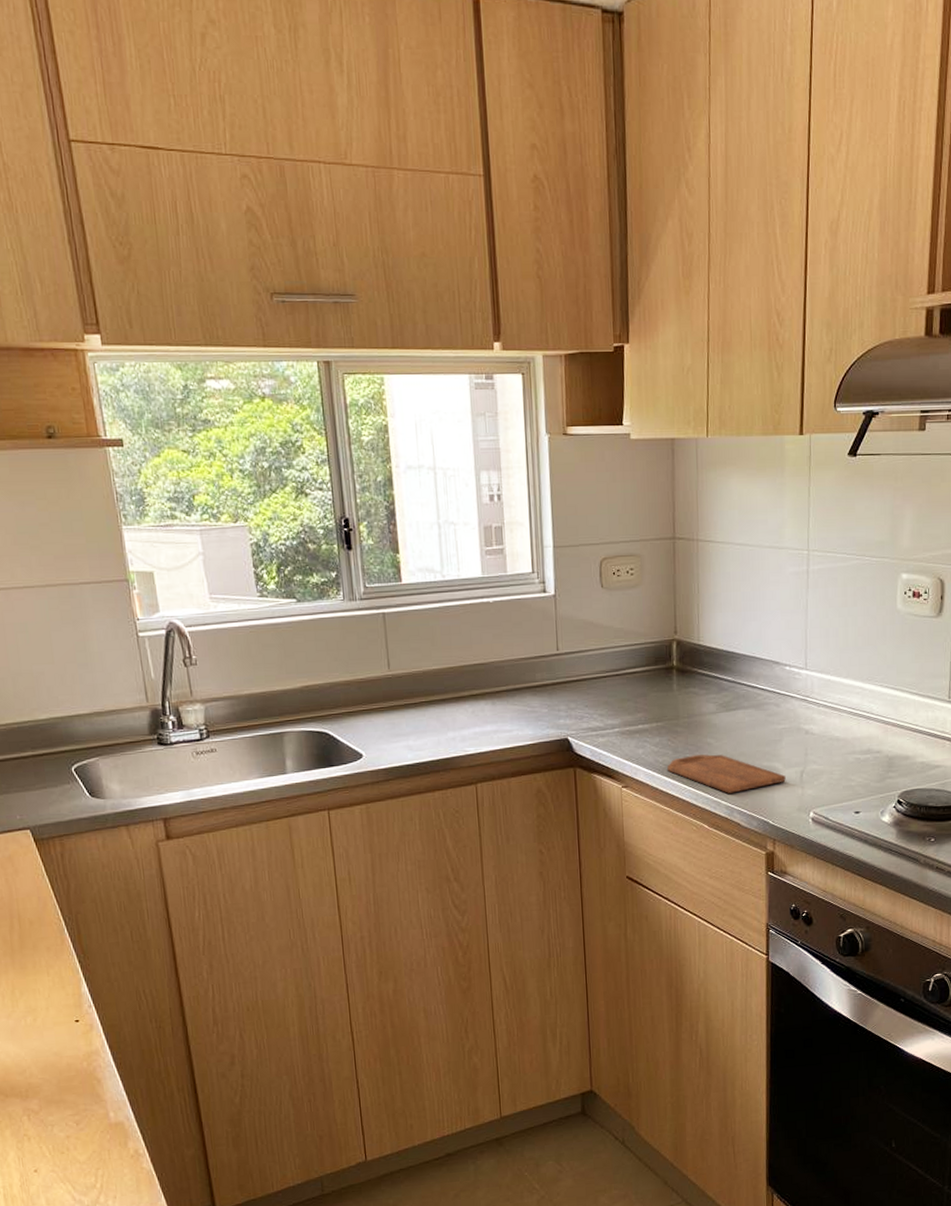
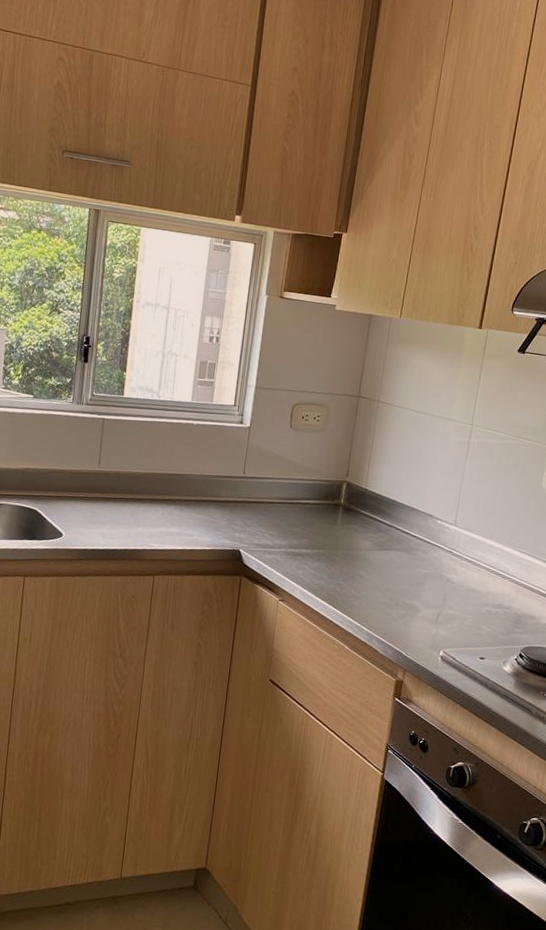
cutting board: present [667,754,786,794] -> none [321,583,424,623]

